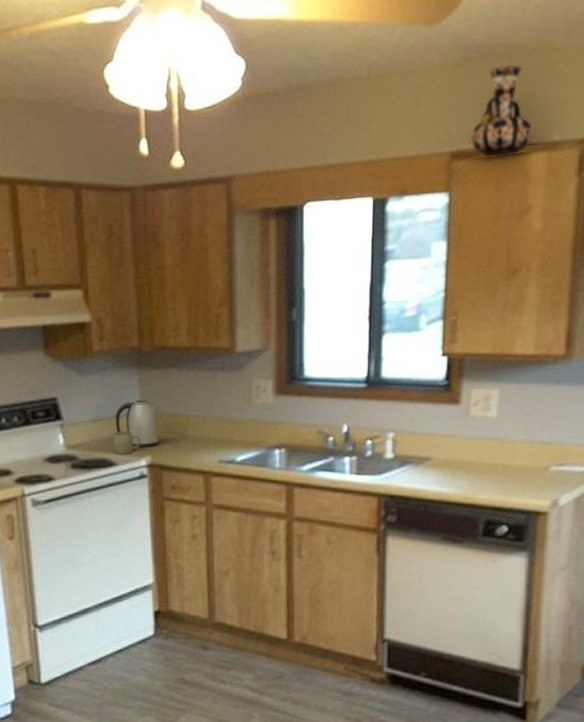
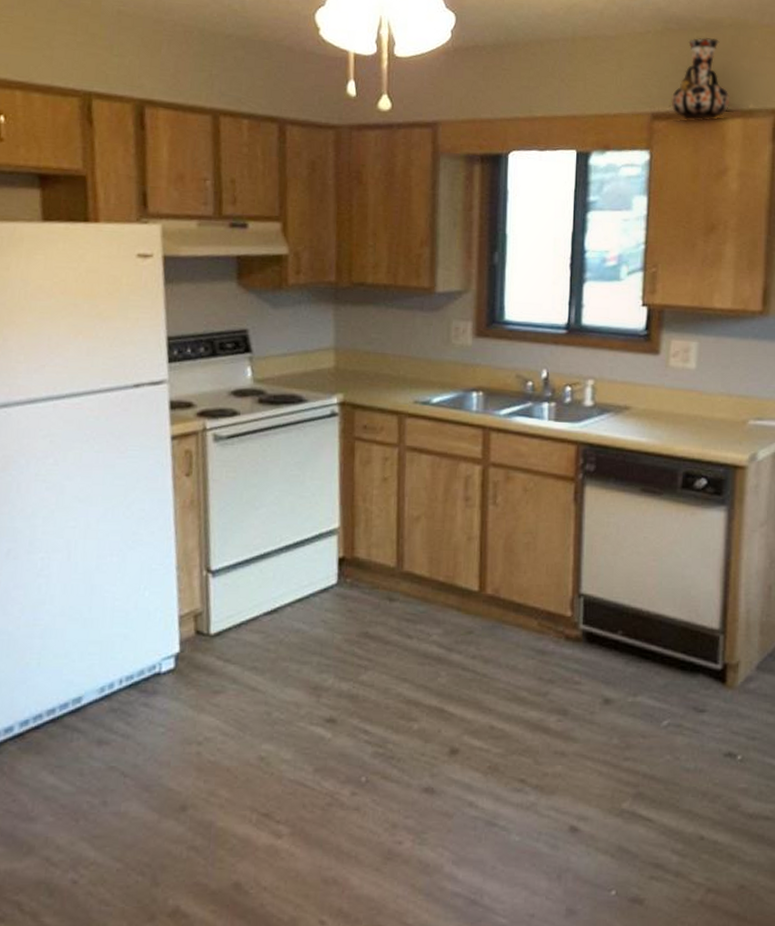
mug: present [113,431,141,456] -> none [304,366,334,392]
kettle: present [115,399,159,449] -> none [307,335,352,386]

